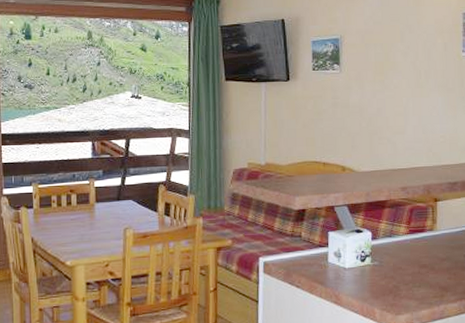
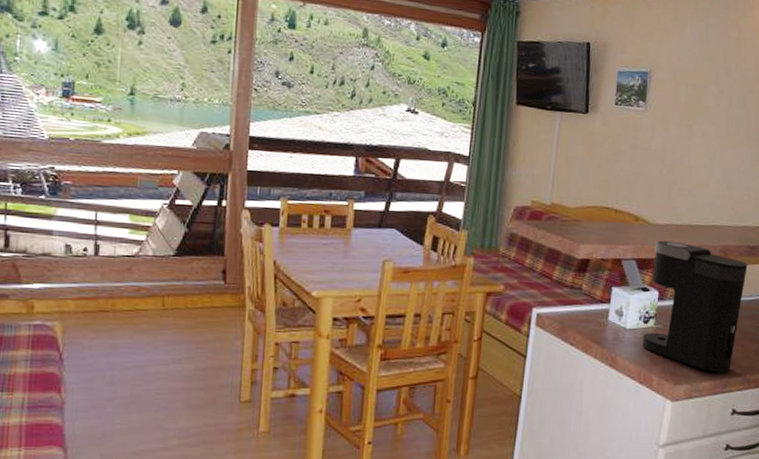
coffee maker: none [362,185,451,301] -> present [642,240,748,373]

